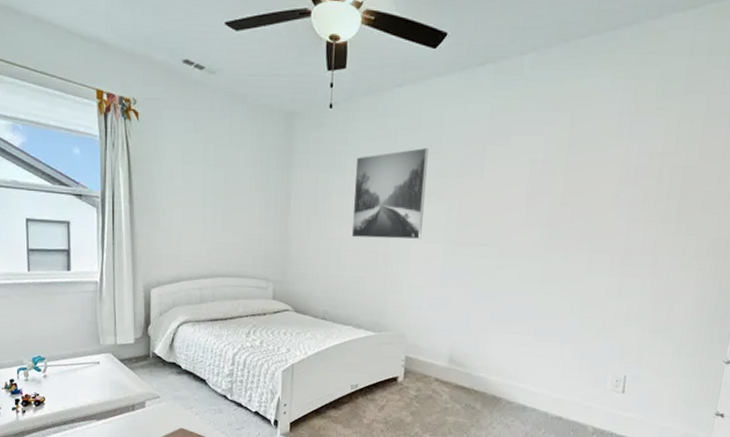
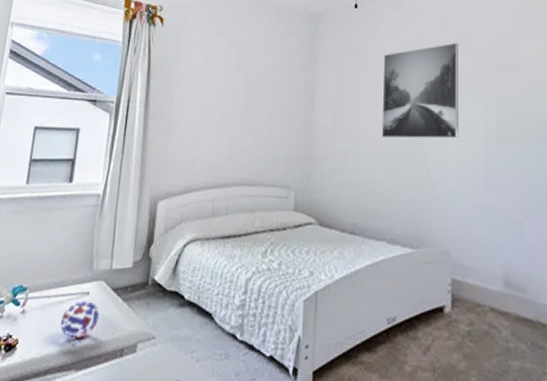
decorative ball: none [78,368,110,397] -> present [60,300,99,339]

